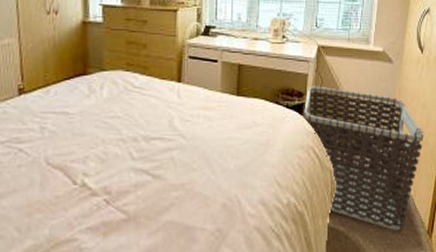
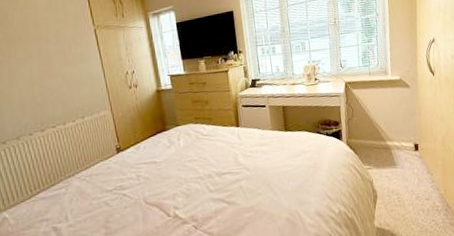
clothes hamper: present [302,86,424,231] -> none [341,114,446,225]

